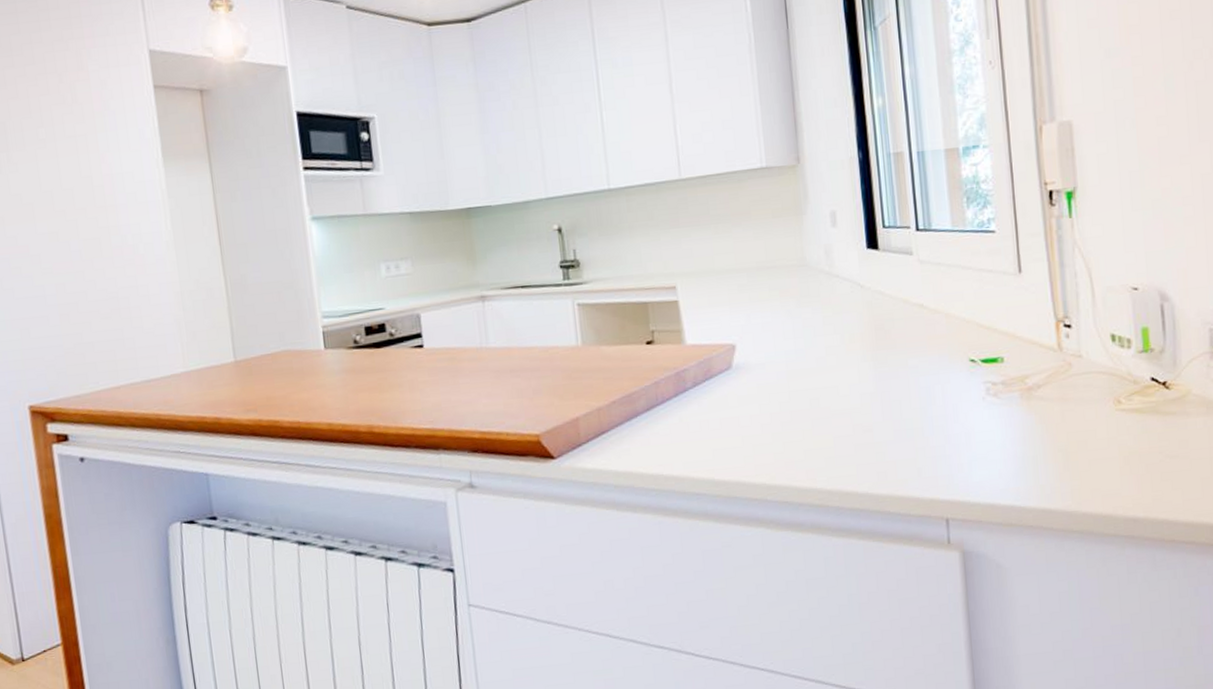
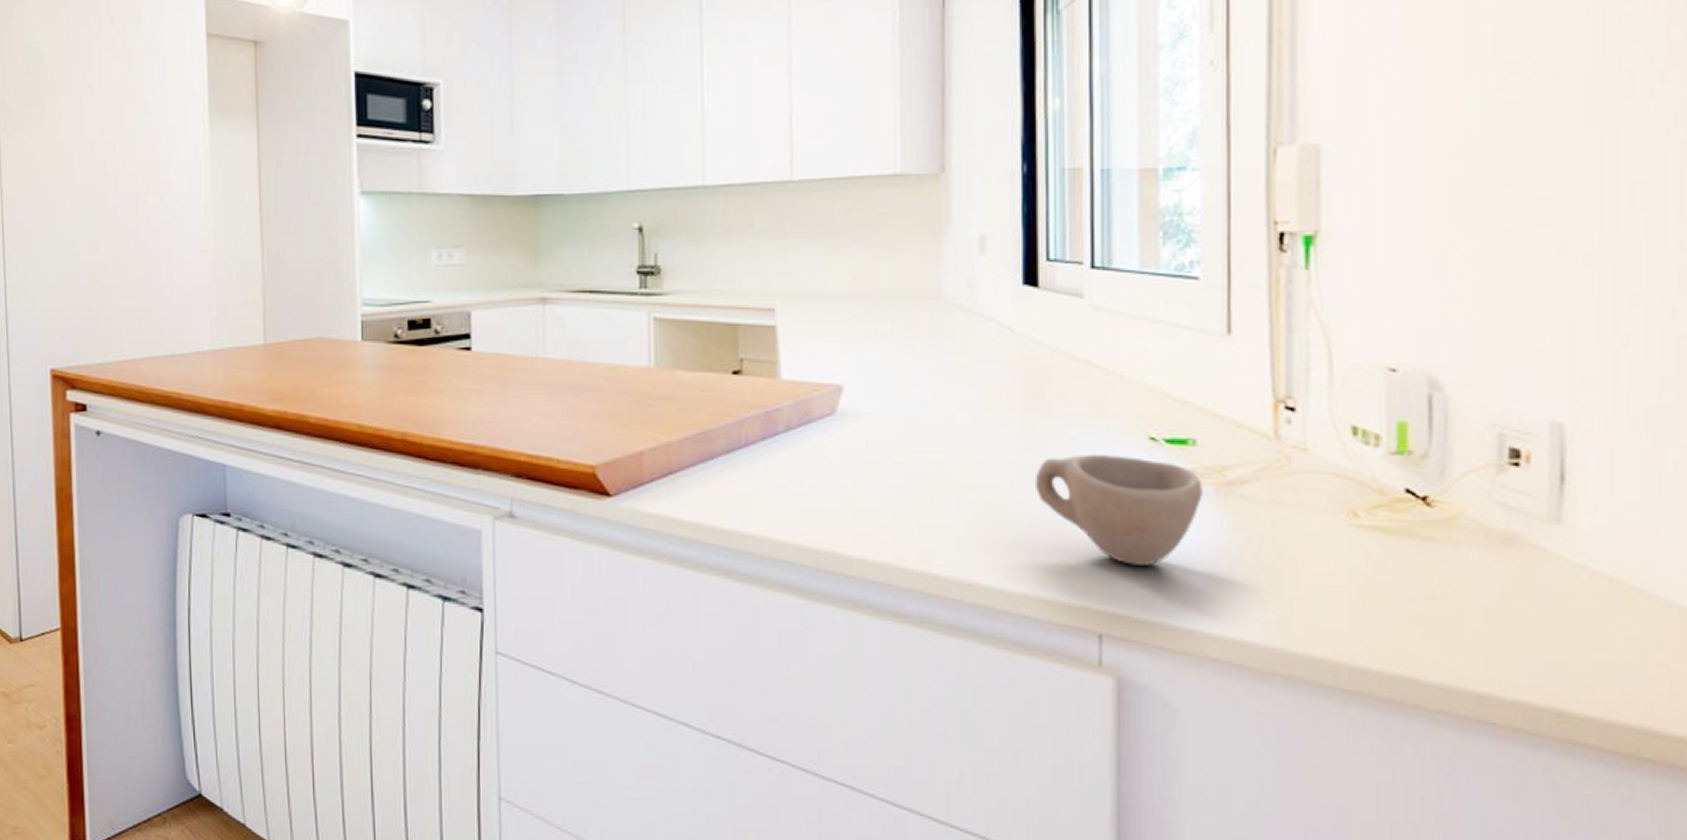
cup: none [888,376,1012,461] -> present [1035,455,1203,566]

